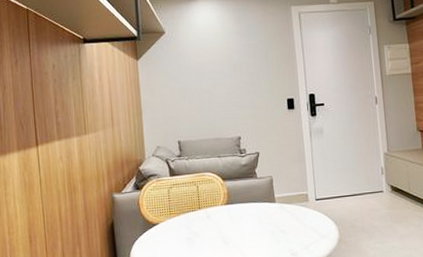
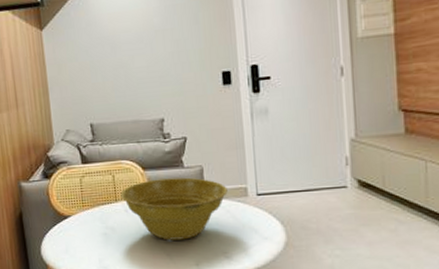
planter bowl: none [203,186,293,242] -> present [120,177,228,240]

